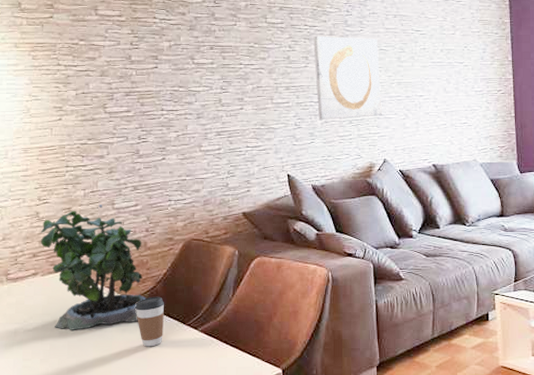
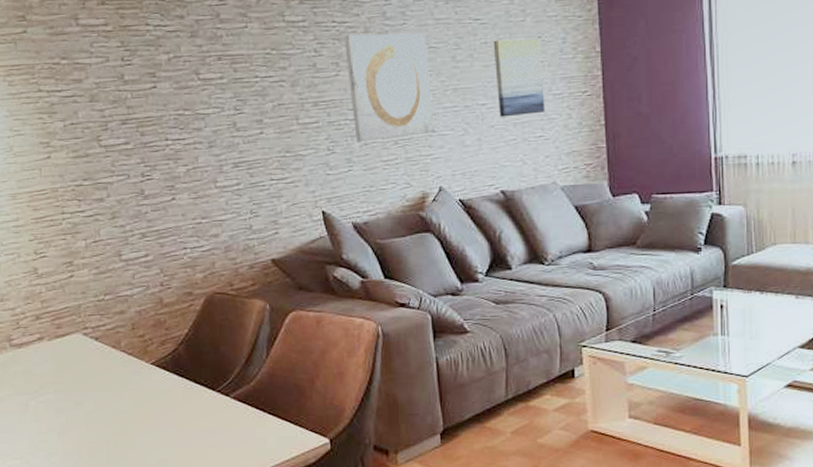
potted plant: present [40,204,146,330] -> none [41,256,168,400]
coffee cup: present [135,296,164,347] -> none [156,360,191,417]
wall art: none [430,47,469,107] -> present [493,39,545,117]

